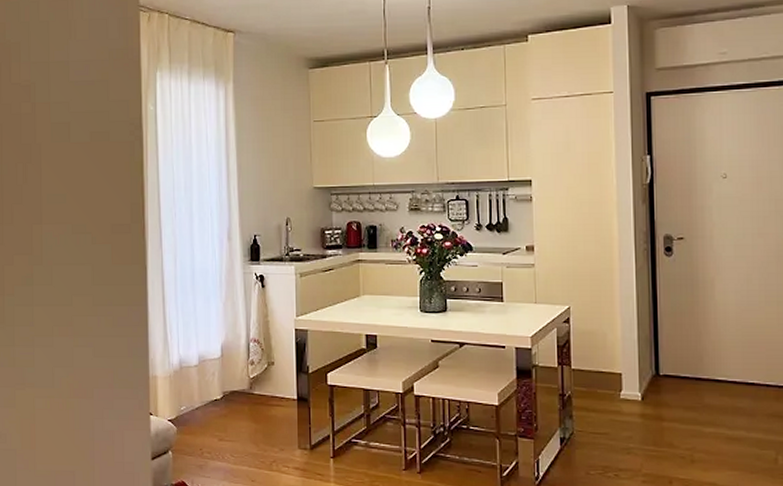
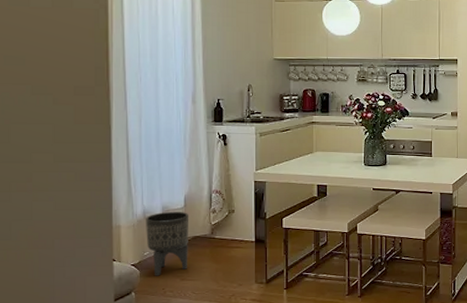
planter: none [182,361,227,434] -> present [146,211,189,276]

